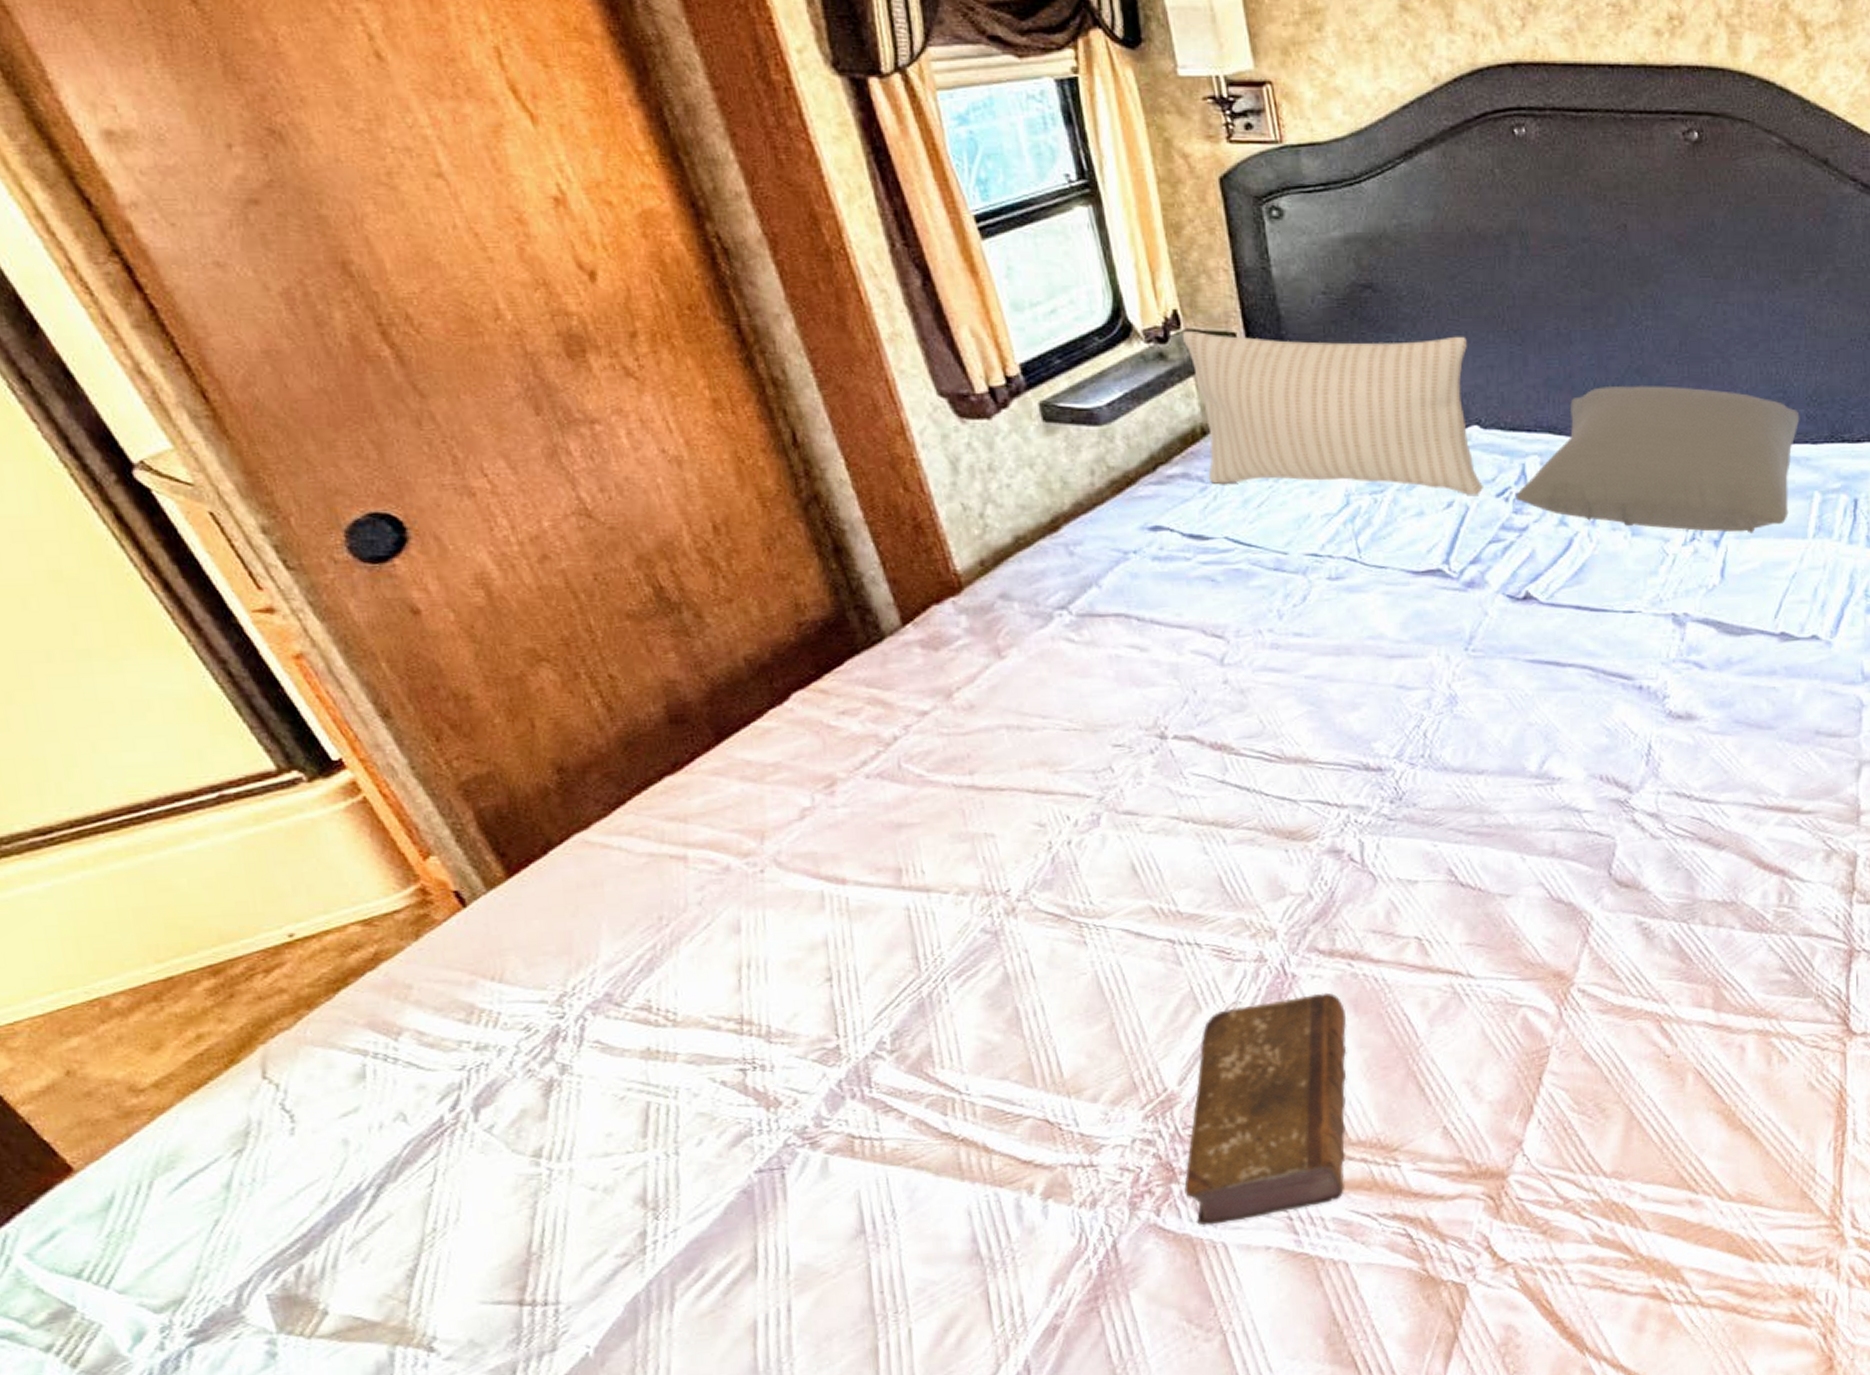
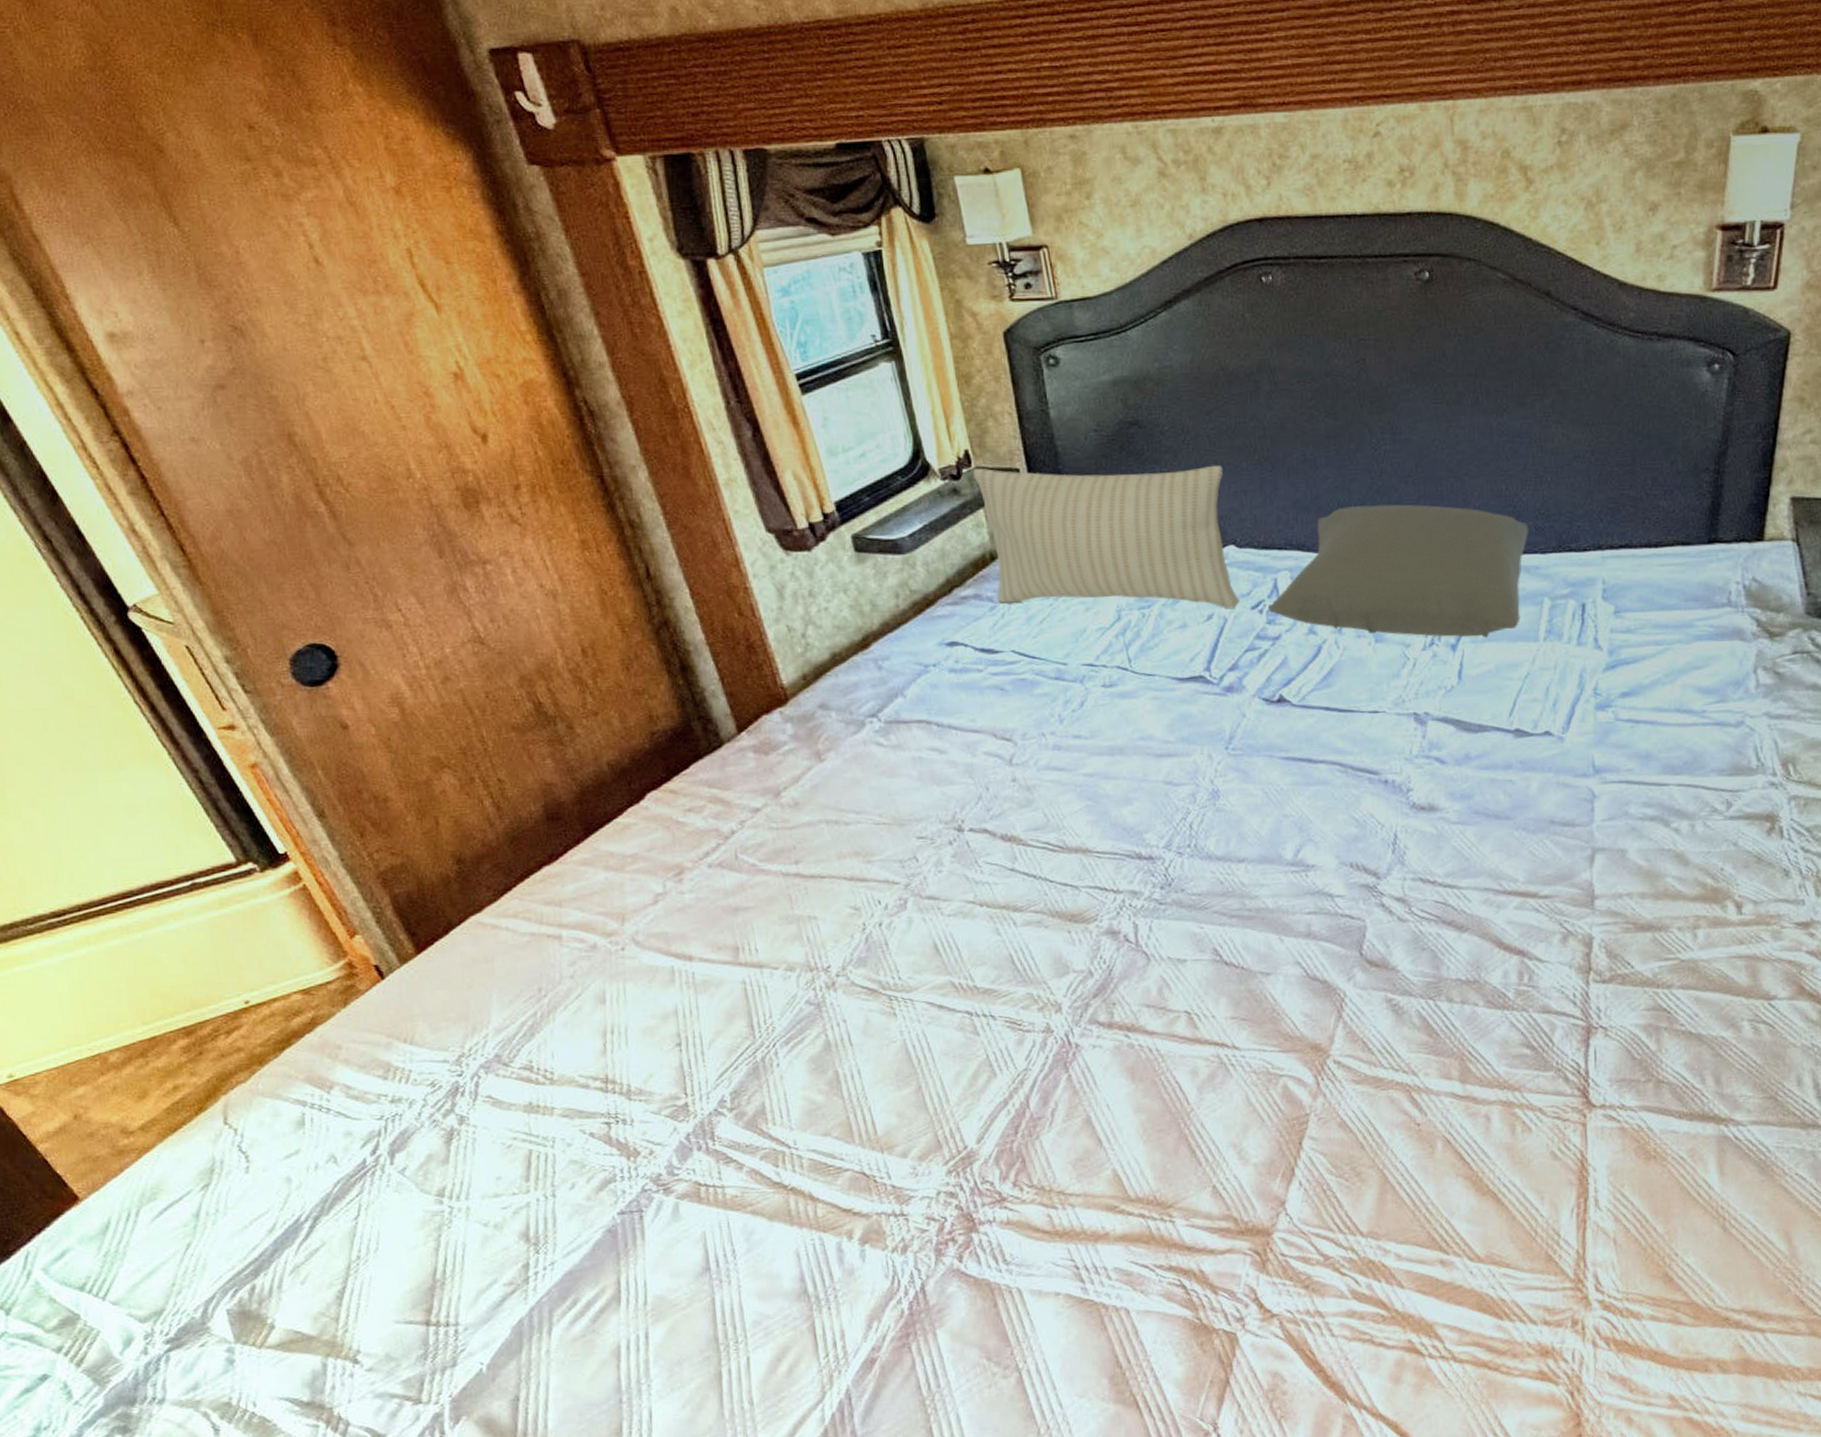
book: present [1184,992,1347,1226] -> none [983,1061,1126,1272]

